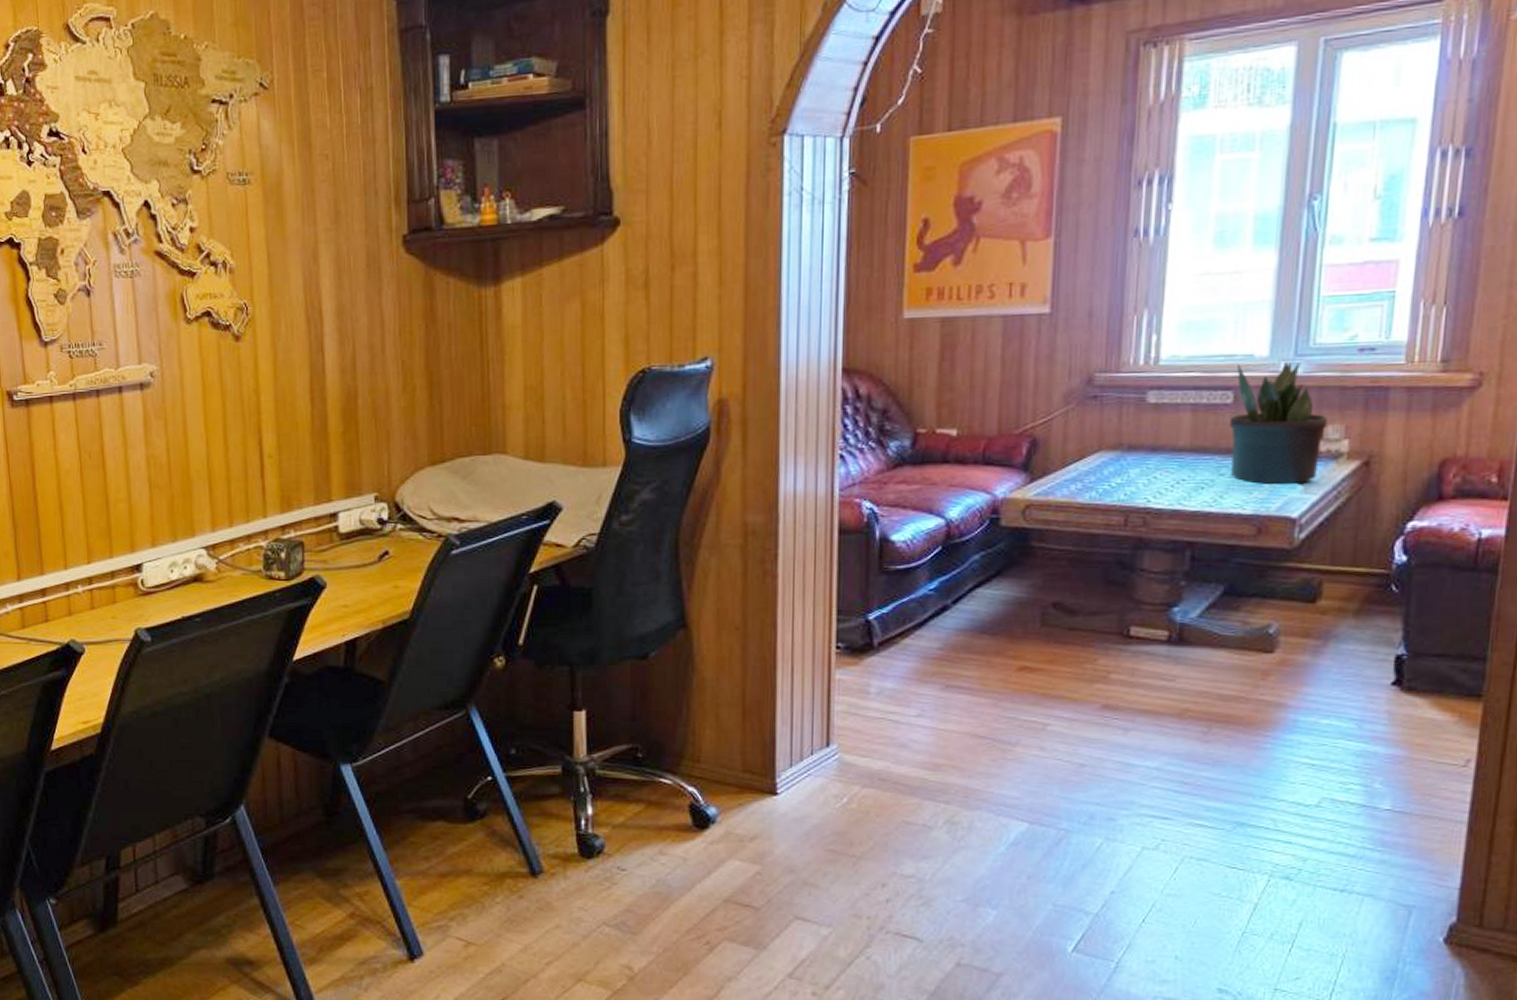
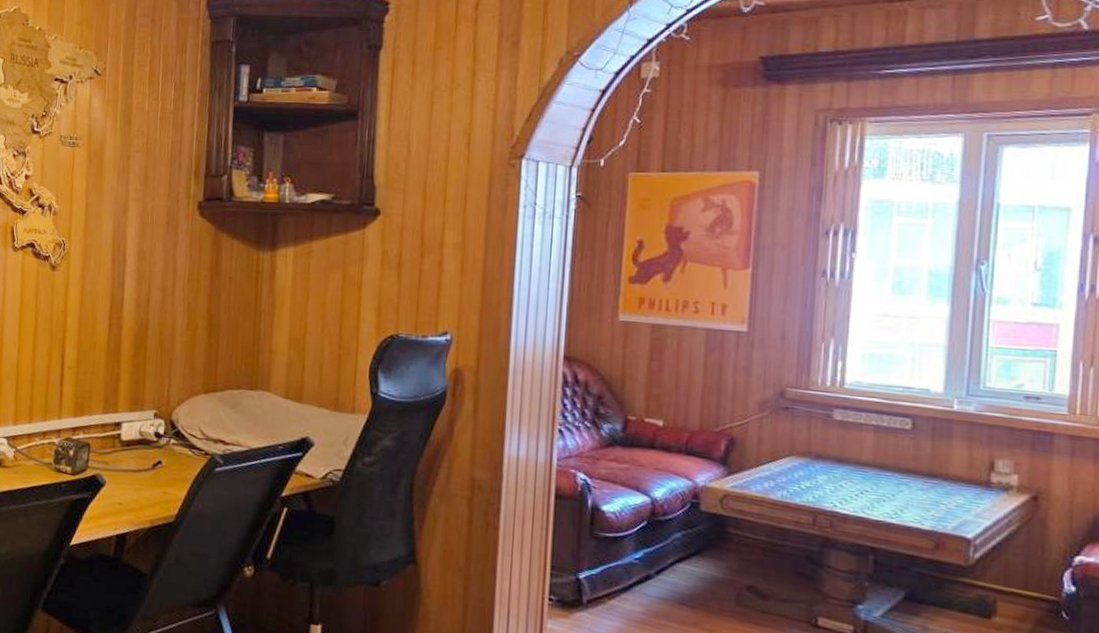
planter: present [1229,362,1328,485] -> none [907,396,998,509]

